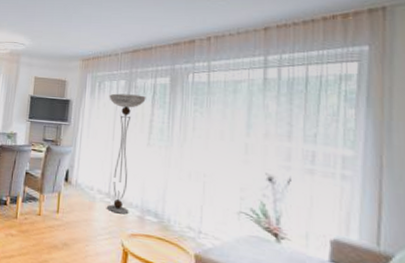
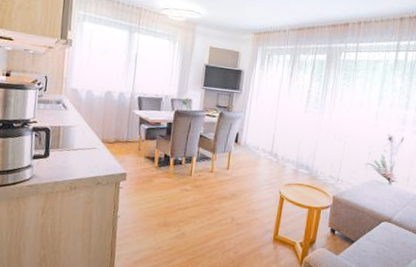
floor lamp: present [107,93,146,215] -> none [269,66,307,169]

